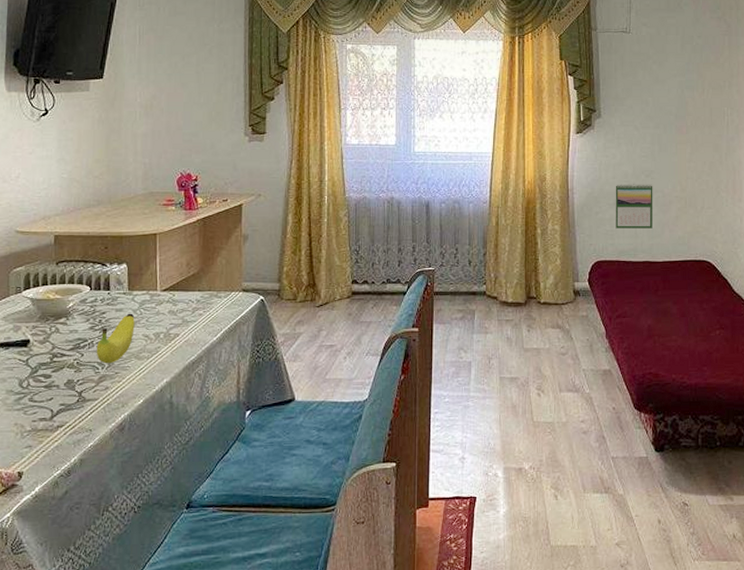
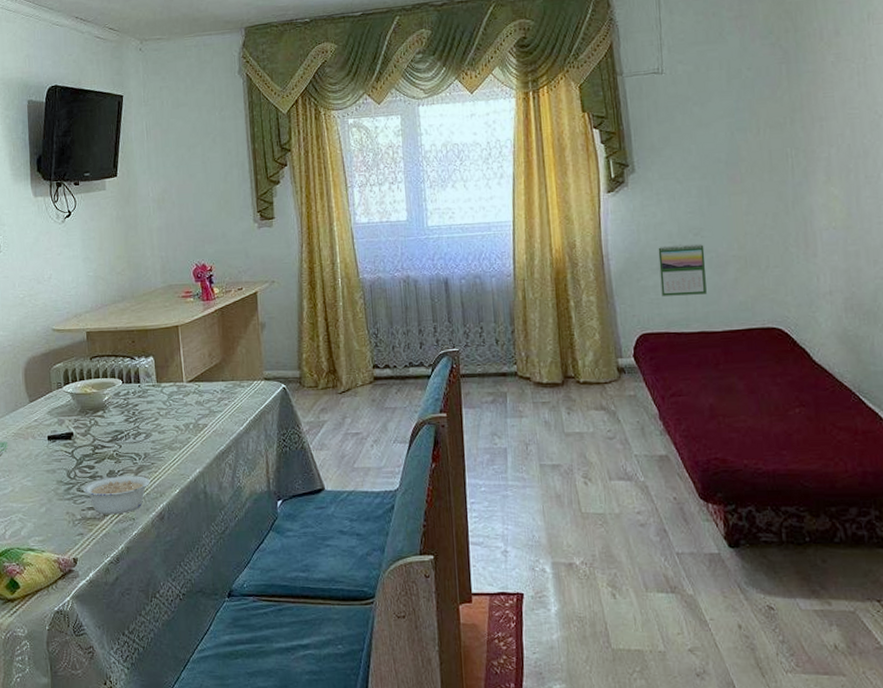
legume: none [36,385,112,426] -> present [83,476,150,515]
fruit: present [96,313,135,364] -> none [132,405,166,455]

